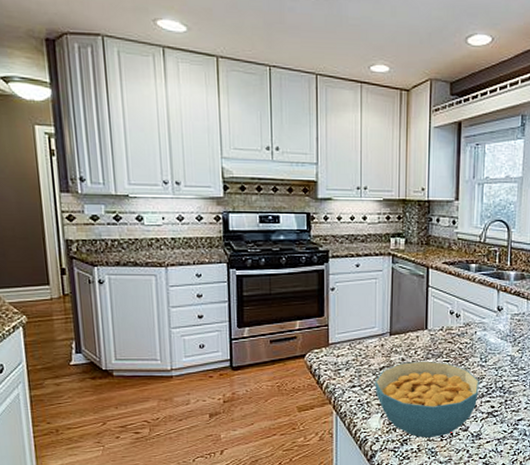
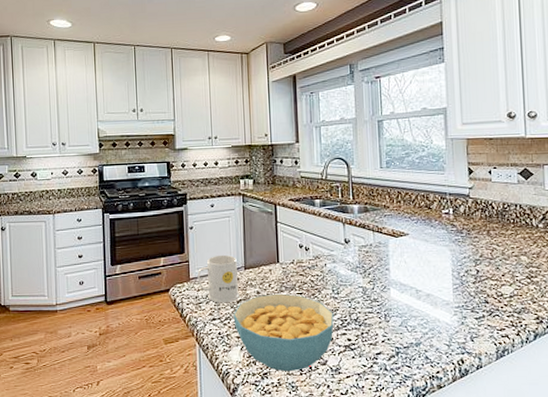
mug: none [337,319,383,370] -> present [197,254,240,303]

